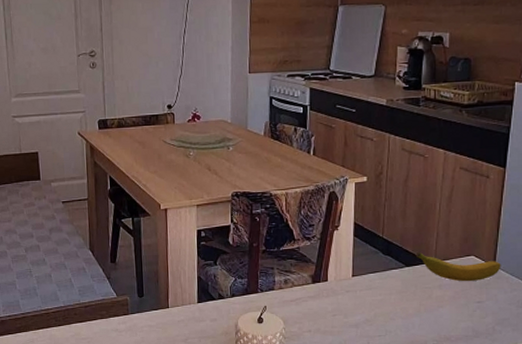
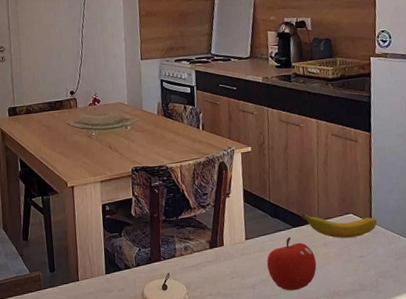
fruit: none [373,277,428,333] -> present [266,237,317,291]

